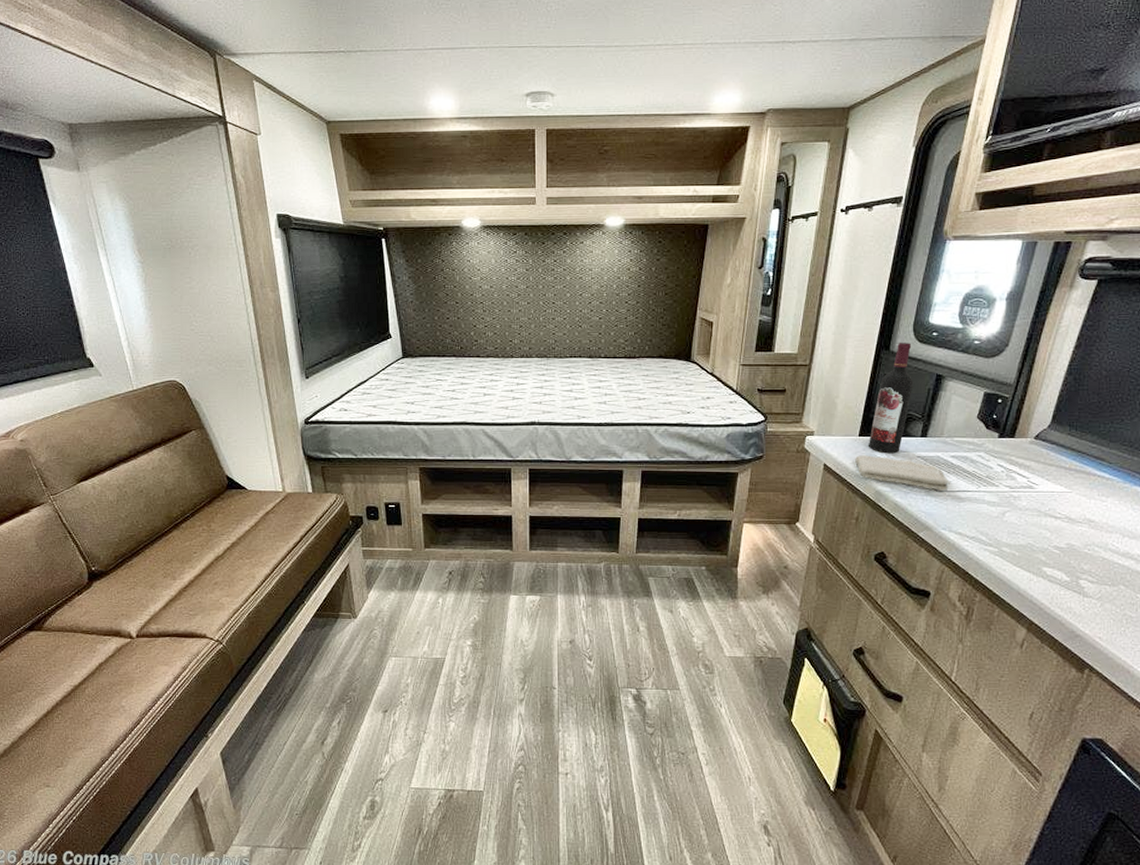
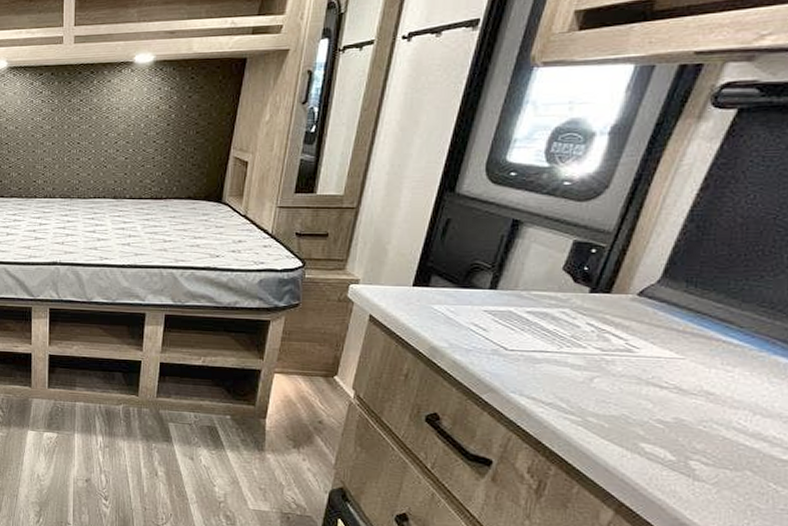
washcloth: present [855,455,951,492] -> none [407,307,525,351]
wine bottle: present [868,343,914,453] -> none [423,184,483,305]

